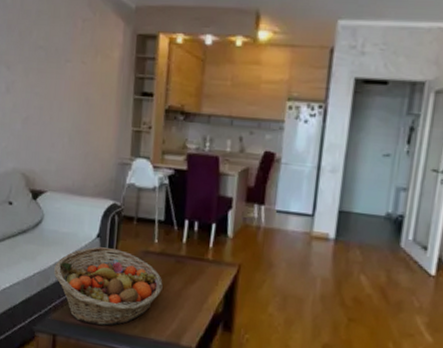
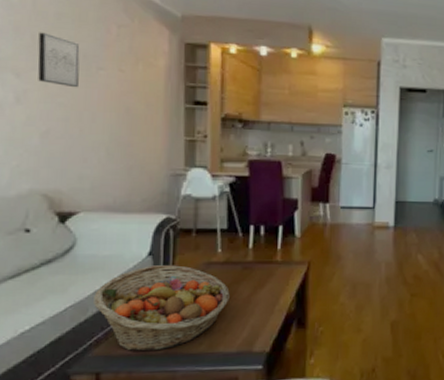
wall art: none [22,29,53,79] -> present [37,32,80,88]

